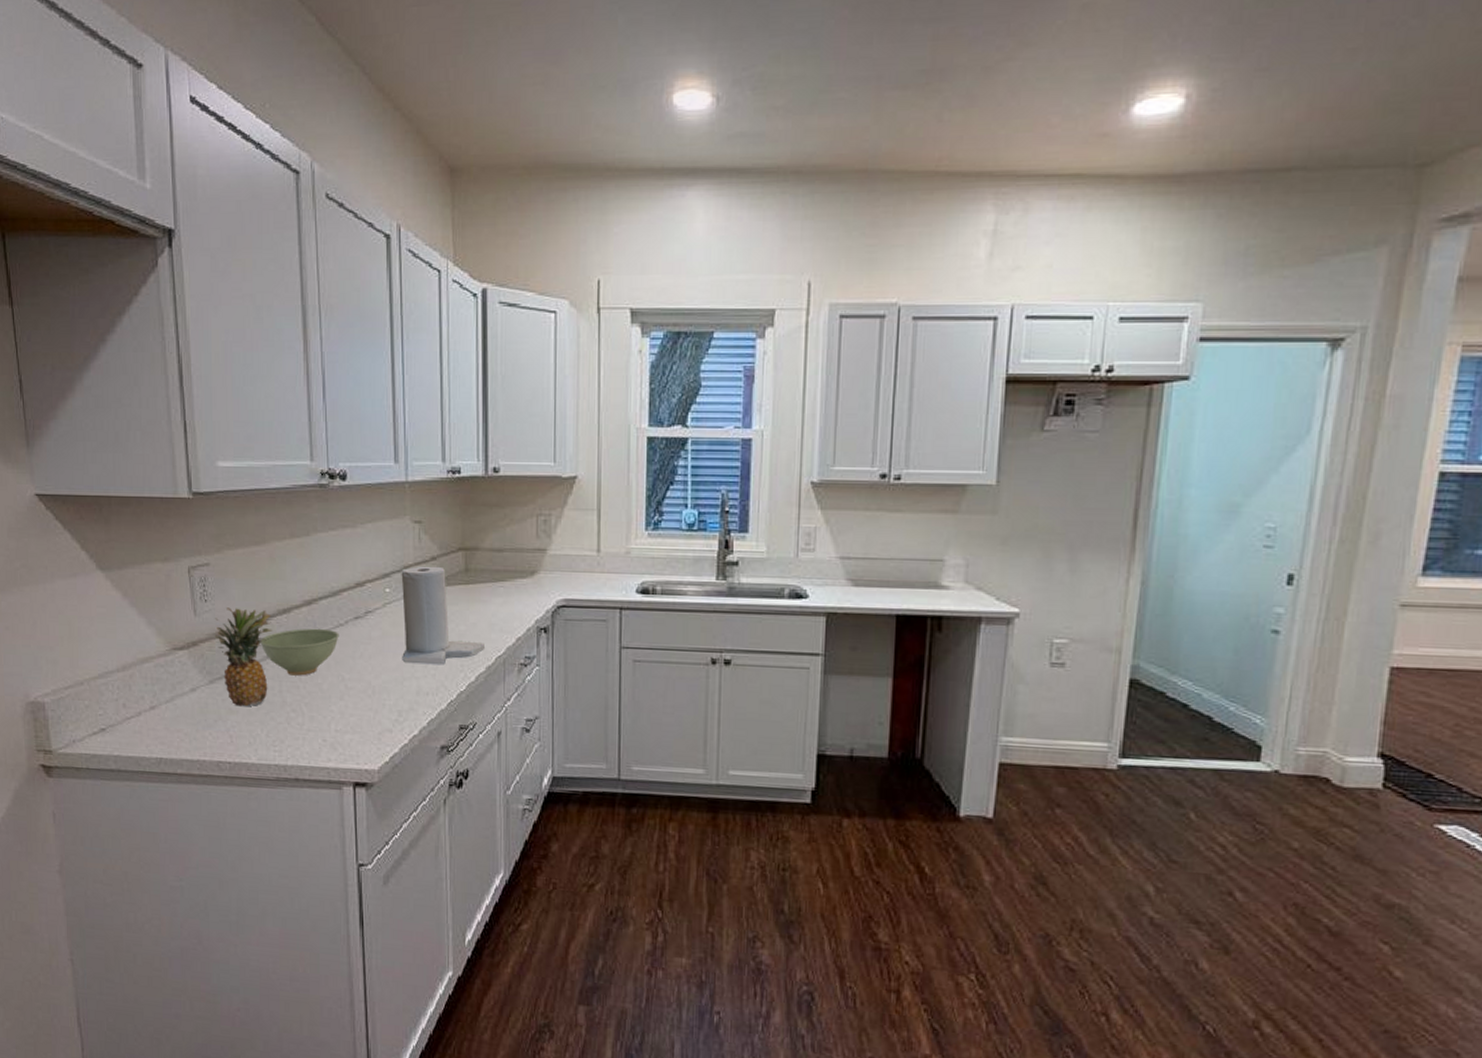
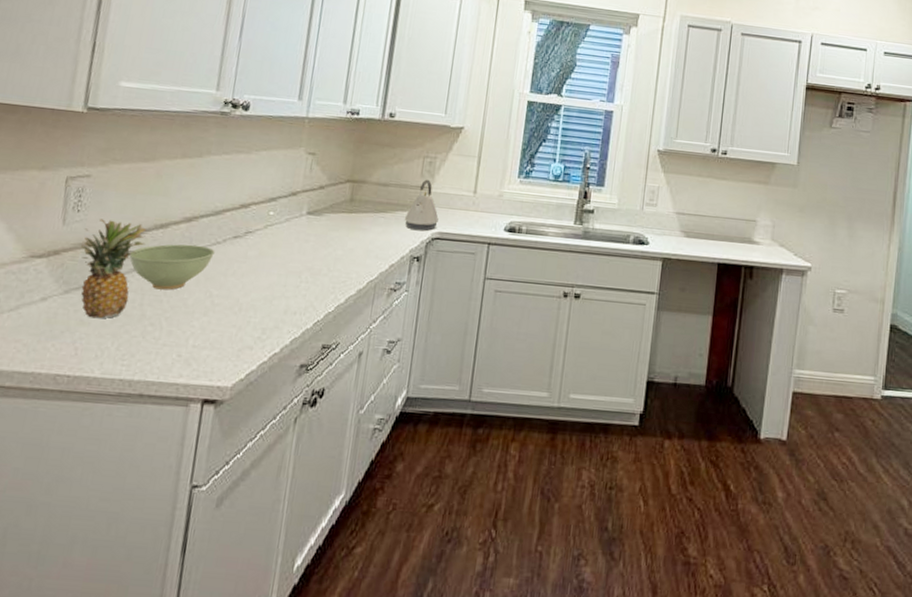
paper towel: present [401,565,484,665] -> none [275,193,359,287]
kettle: none [526,540,562,599] -> present [405,179,439,232]

